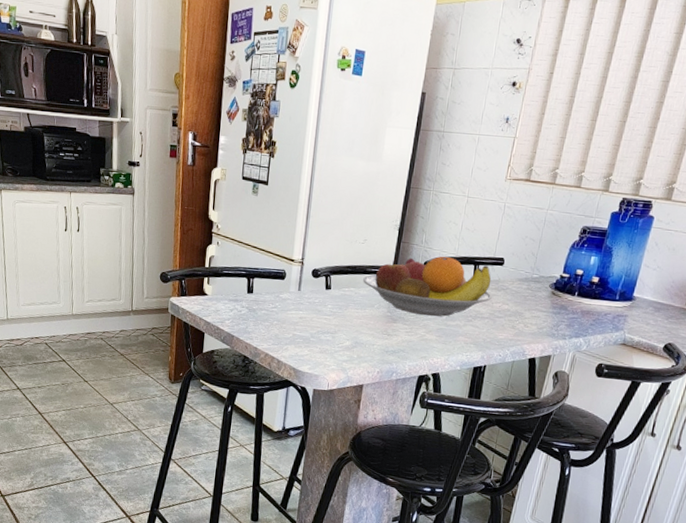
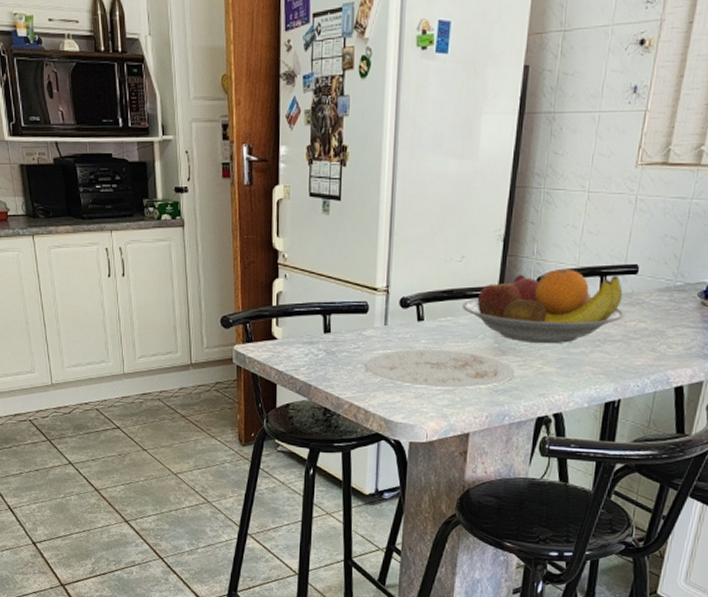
plate: none [280,312,403,348] -> present [365,349,515,389]

